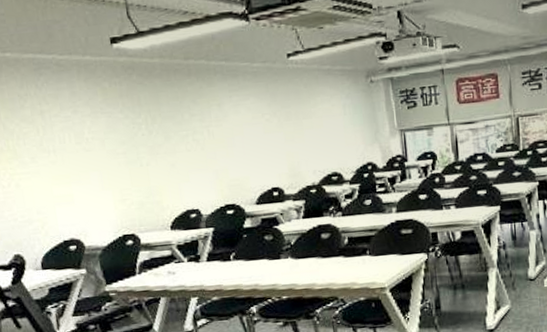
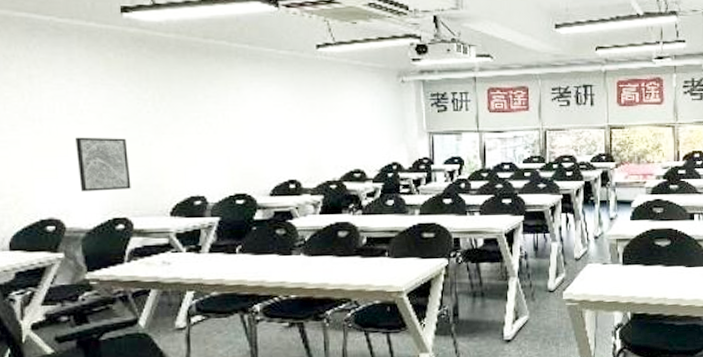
wall art: none [84,161,135,213] -> present [76,137,131,192]

